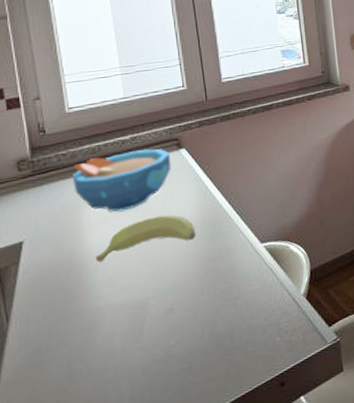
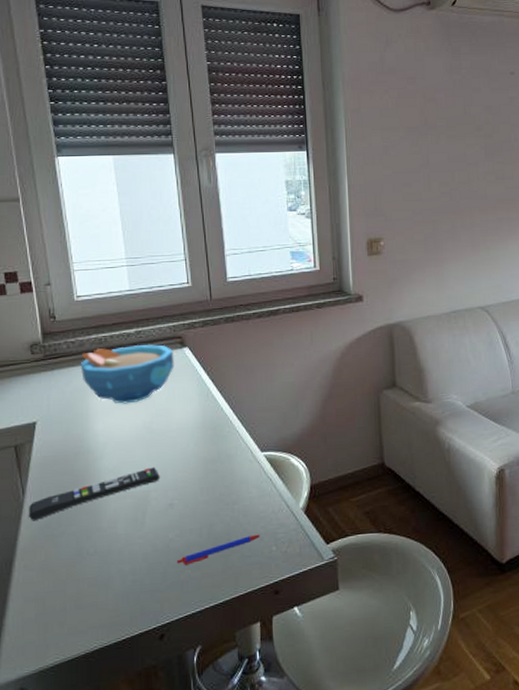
remote control: none [12,273,158,350] -> present [28,467,160,521]
banana: present [95,214,196,263] -> none [101,412,197,451]
pen: none [178,326,265,373] -> present [176,534,262,566]

